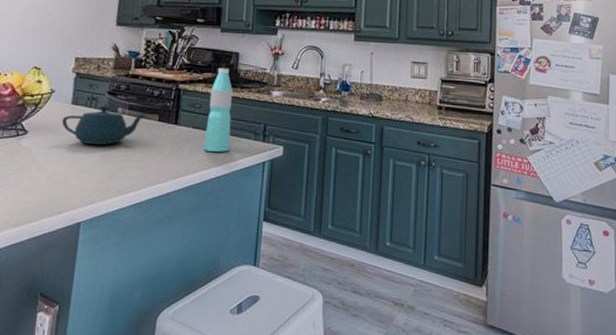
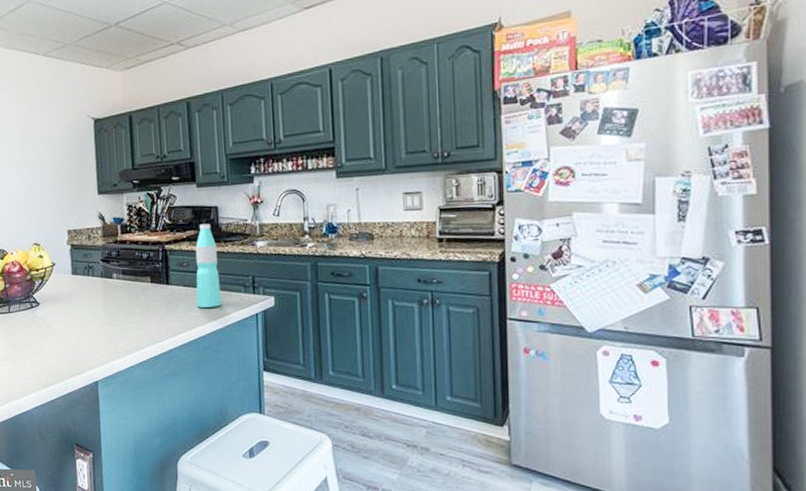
teapot: present [61,105,146,145] -> none [66,273,138,310]

